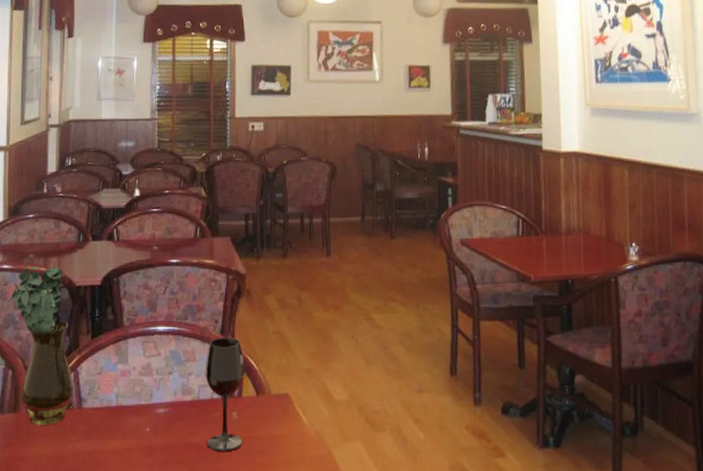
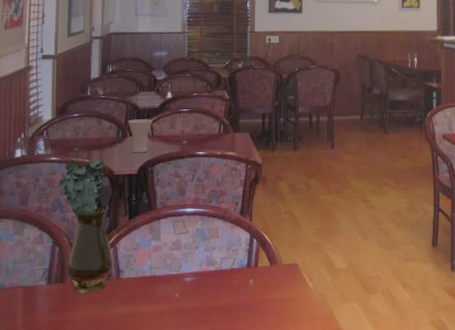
cup: none [89,220,118,261] -> present [128,119,153,153]
wine glass: present [205,338,245,453] -> none [226,217,260,313]

